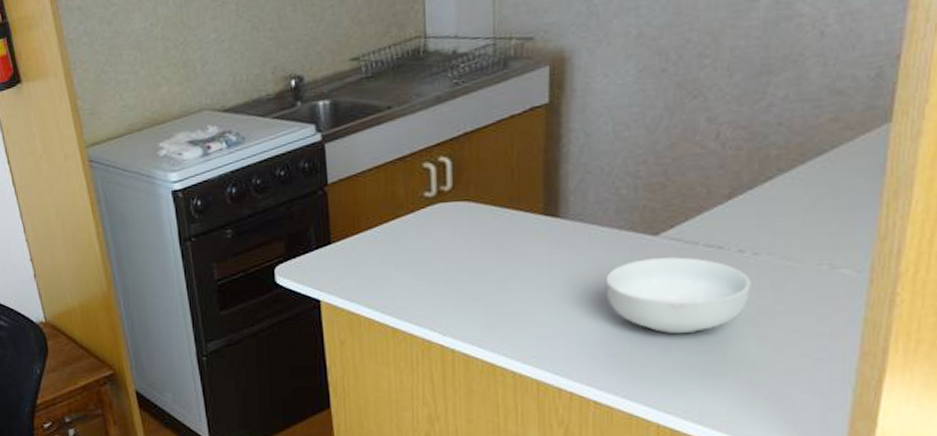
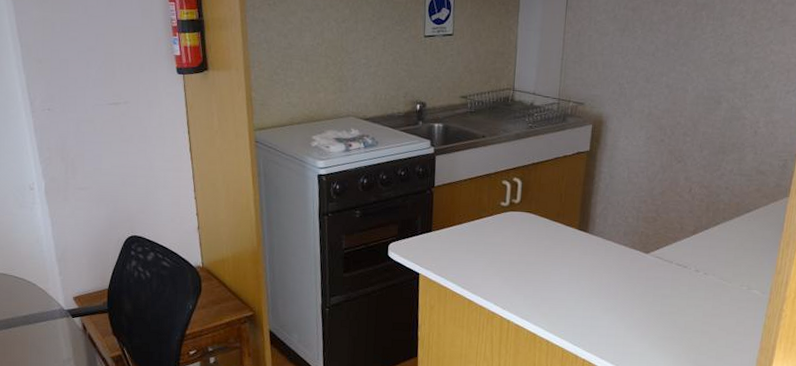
cereal bowl: present [605,257,751,334] -> none [612,269,701,324]

